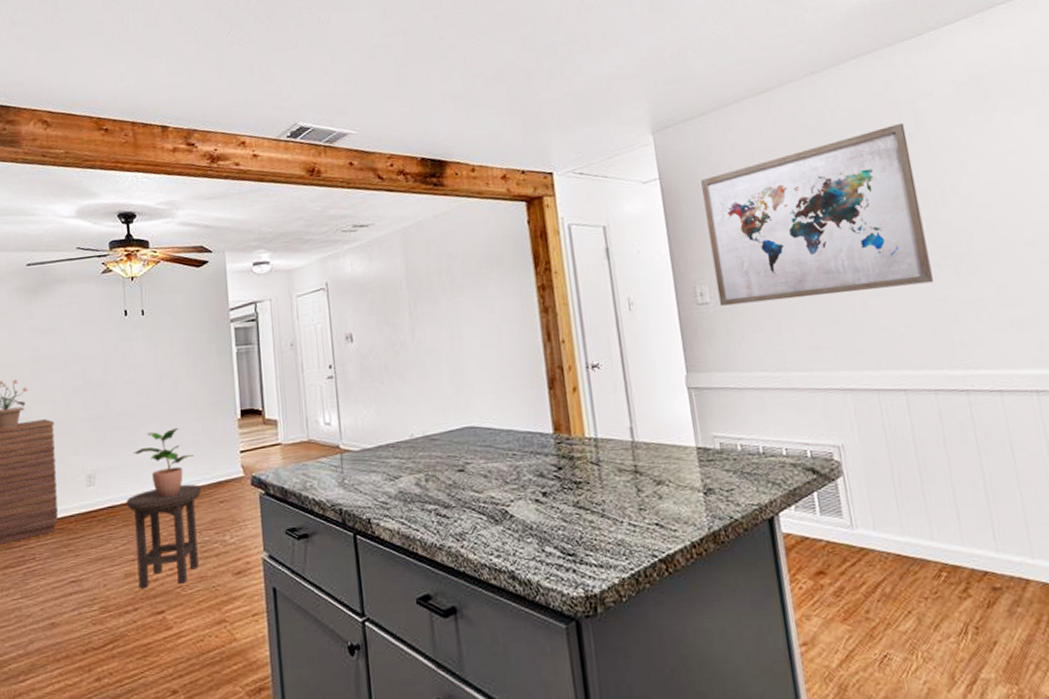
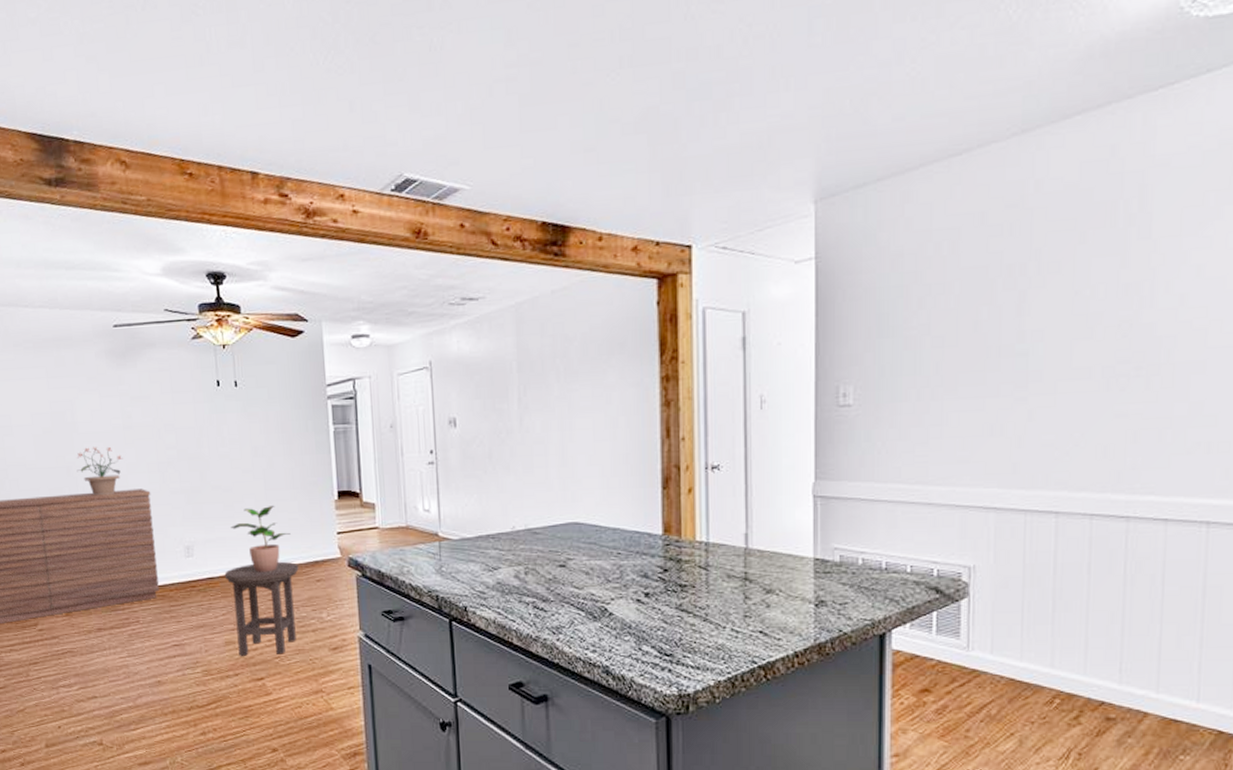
wall art: present [701,122,933,306] -> none [863,199,1125,409]

